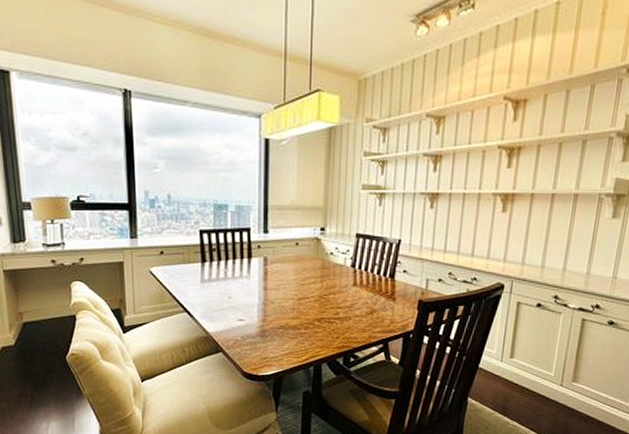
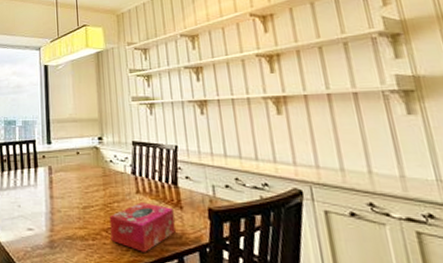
tissue box: none [323,294,386,339] -> present [109,202,176,252]

